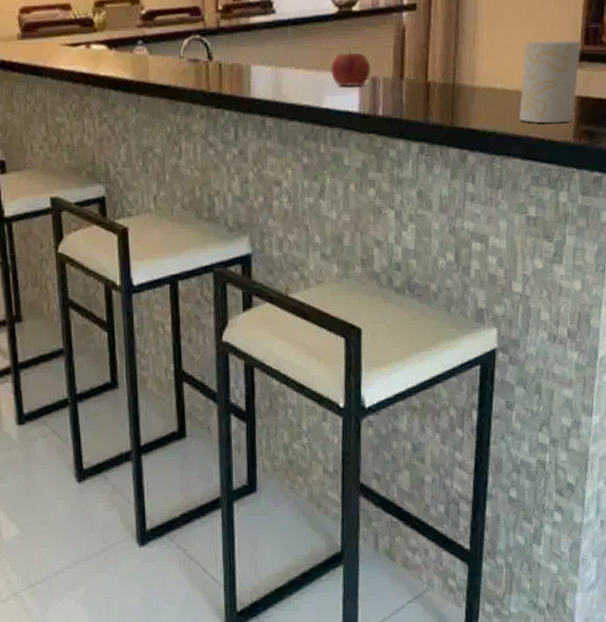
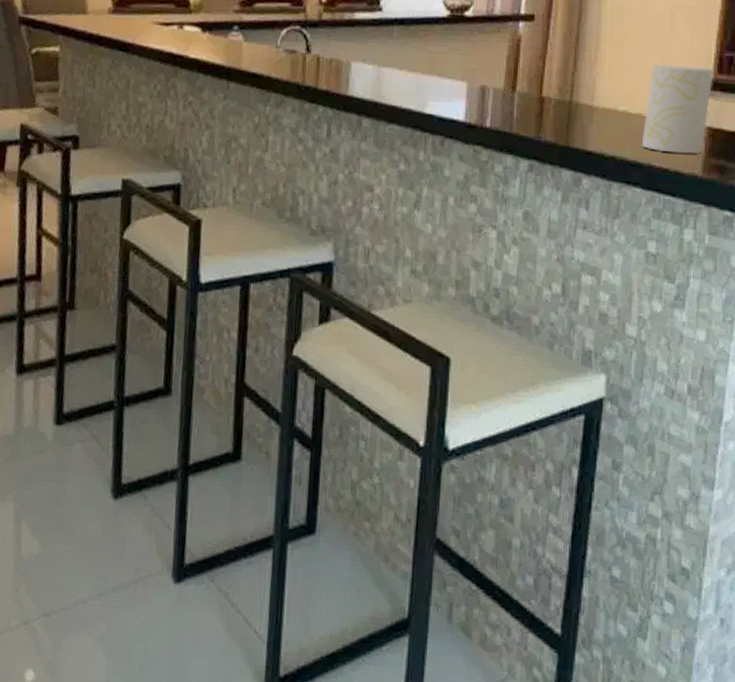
apple: present [331,47,371,86] -> none [437,52,481,94]

